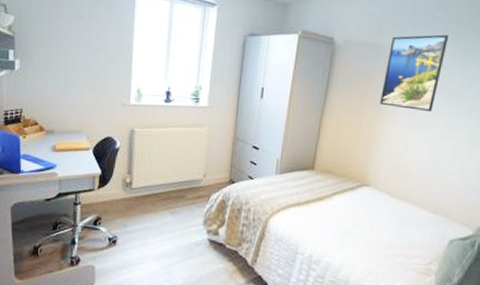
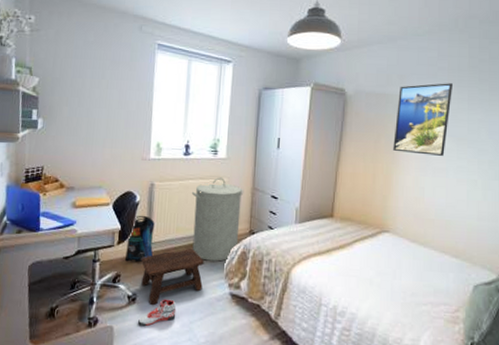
pouch: none [106,160,135,207] -> present [125,215,155,263]
sneaker: none [119,242,156,267] -> present [138,299,177,326]
stool: none [121,194,184,247] -> present [141,248,204,305]
laundry hamper: none [171,126,225,209] -> present [191,177,244,262]

